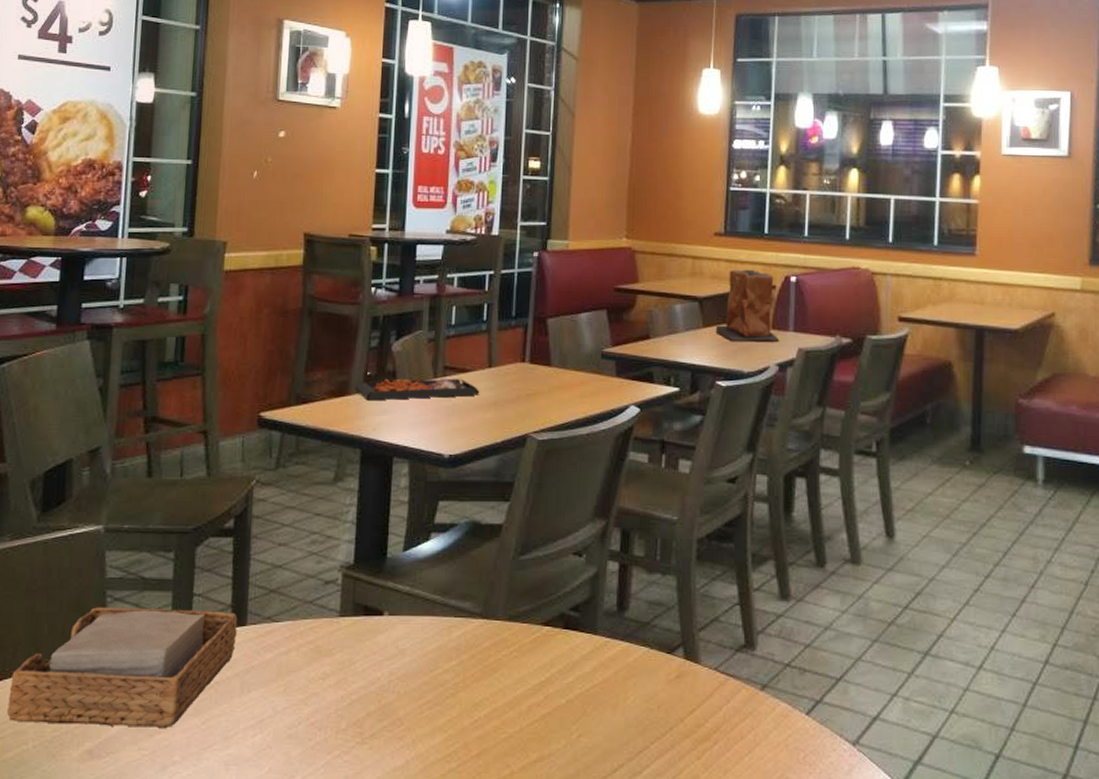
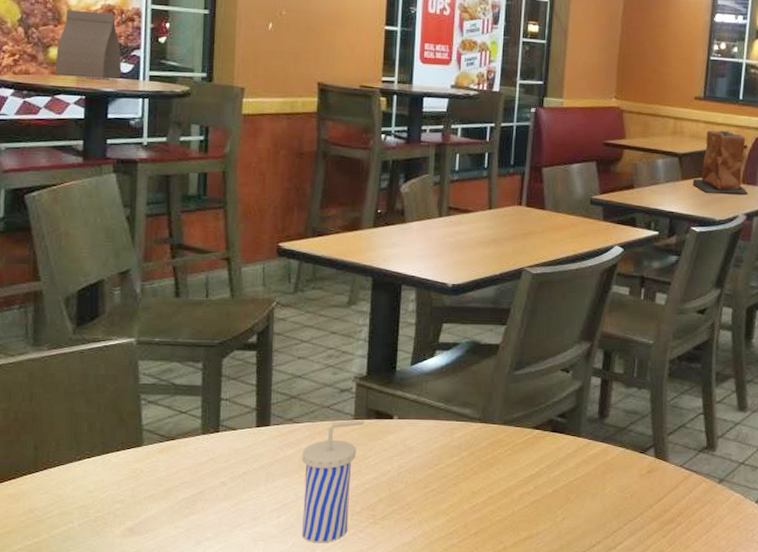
napkin holder: present [7,607,238,727] -> none [53,408,262,510]
paper bag: none [32,166,101,238] -> present [55,9,121,79]
beverage cup: none [279,617,352,768] -> present [301,420,365,543]
food tray: present [355,378,480,401] -> none [366,216,481,236]

